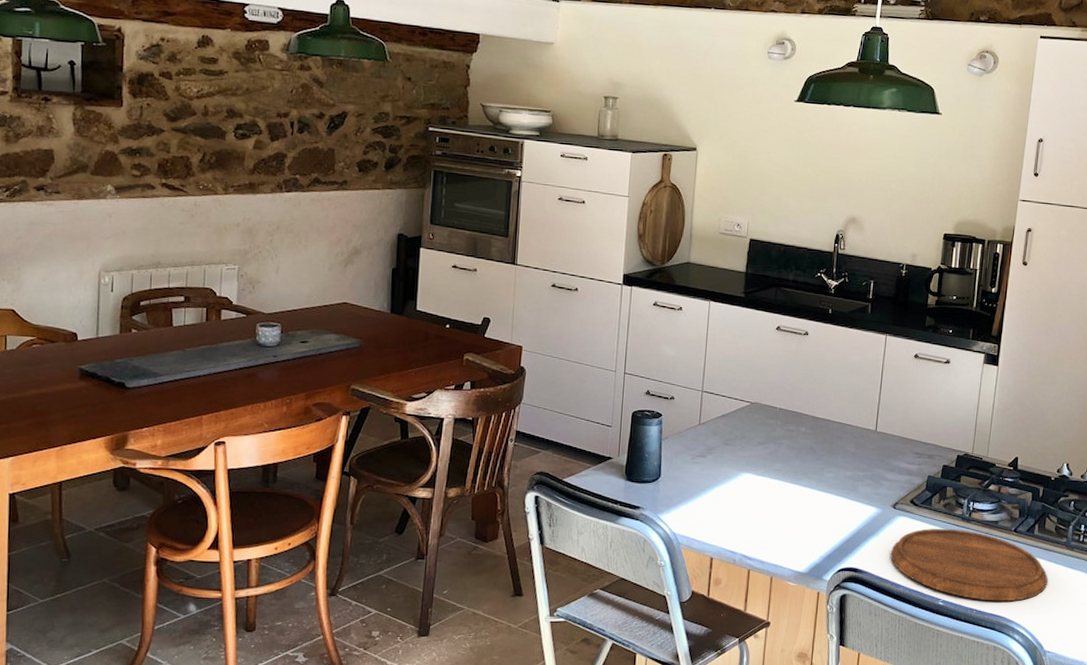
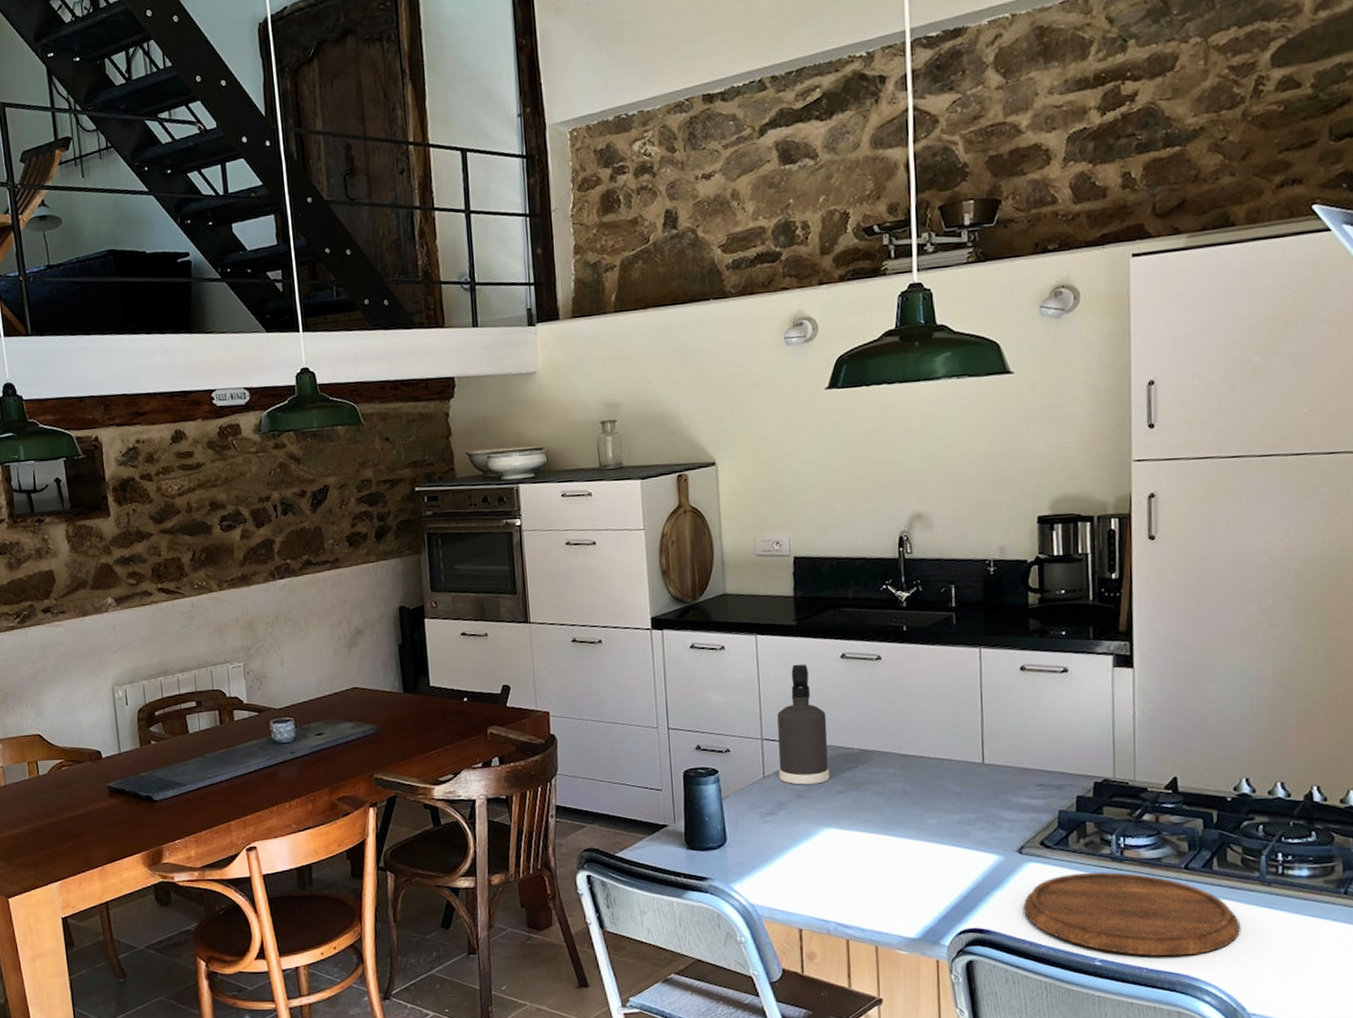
spray bottle: none [711,330,758,435] -> present [777,664,830,785]

